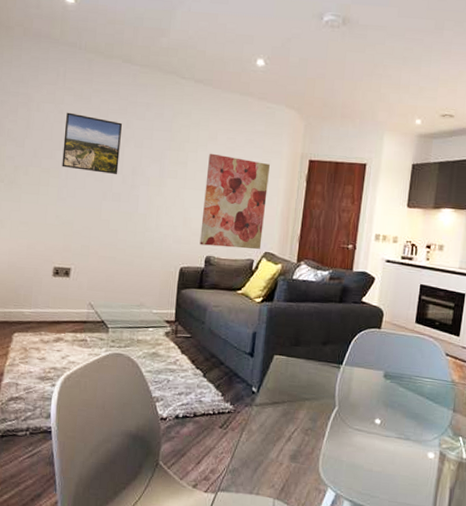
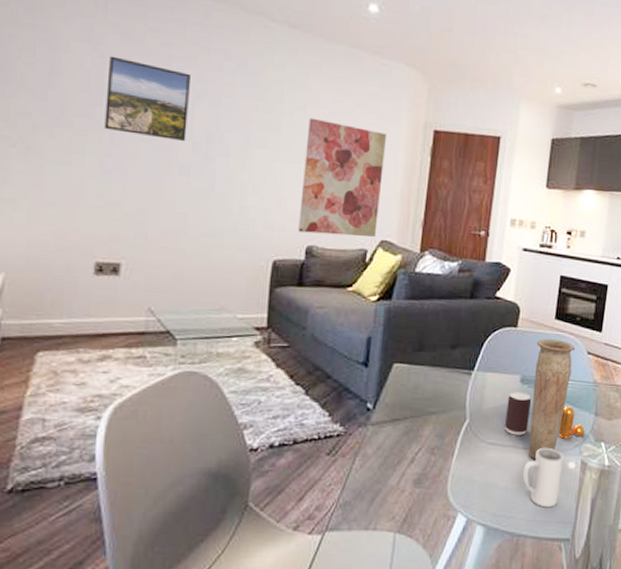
beverage can: none [369,385,394,425] -> present [504,391,532,435]
mug: none [385,438,424,492] -> present [522,448,564,508]
vase: none [391,339,435,446] -> present [528,338,576,458]
pepper shaker: none [419,401,444,431] -> present [559,406,585,439]

